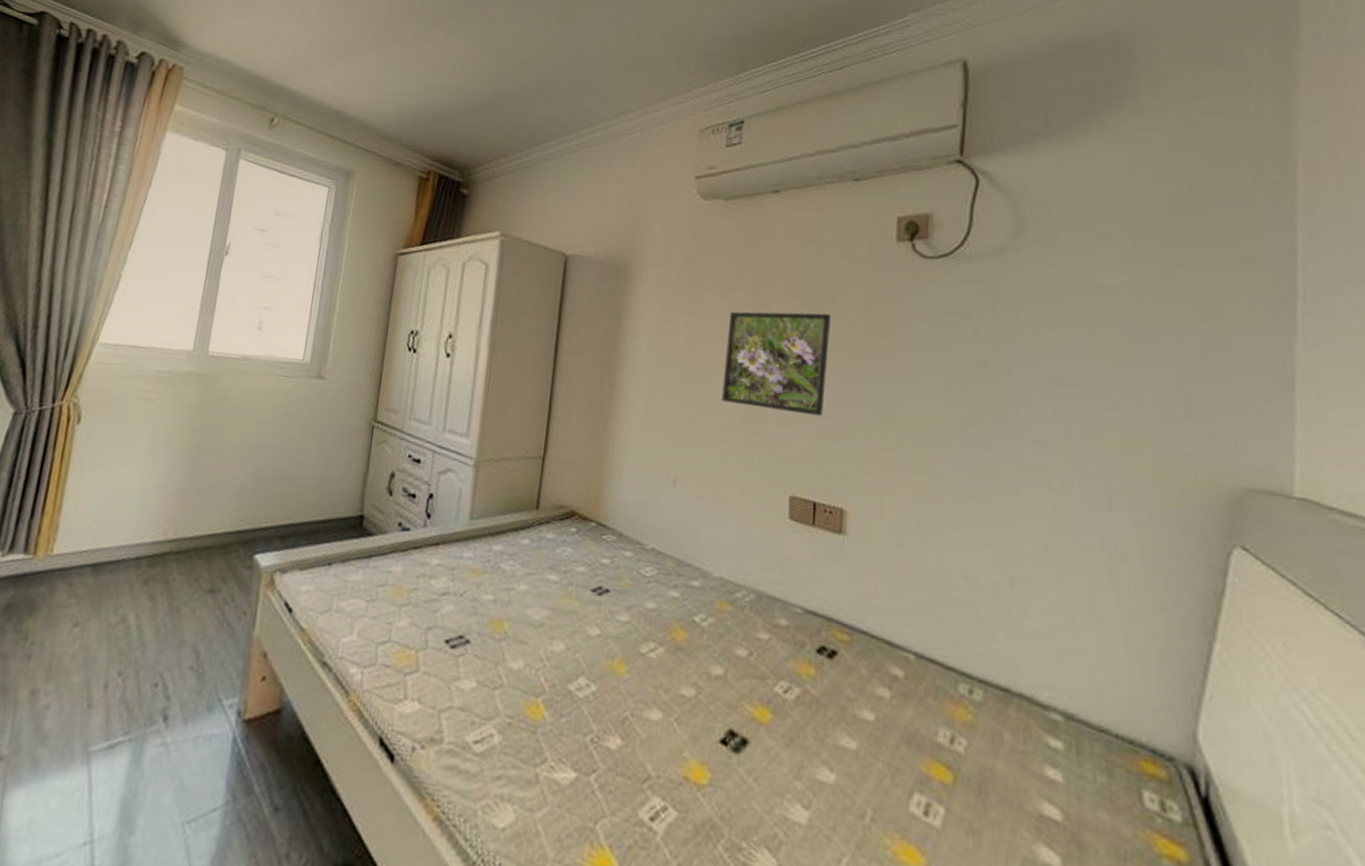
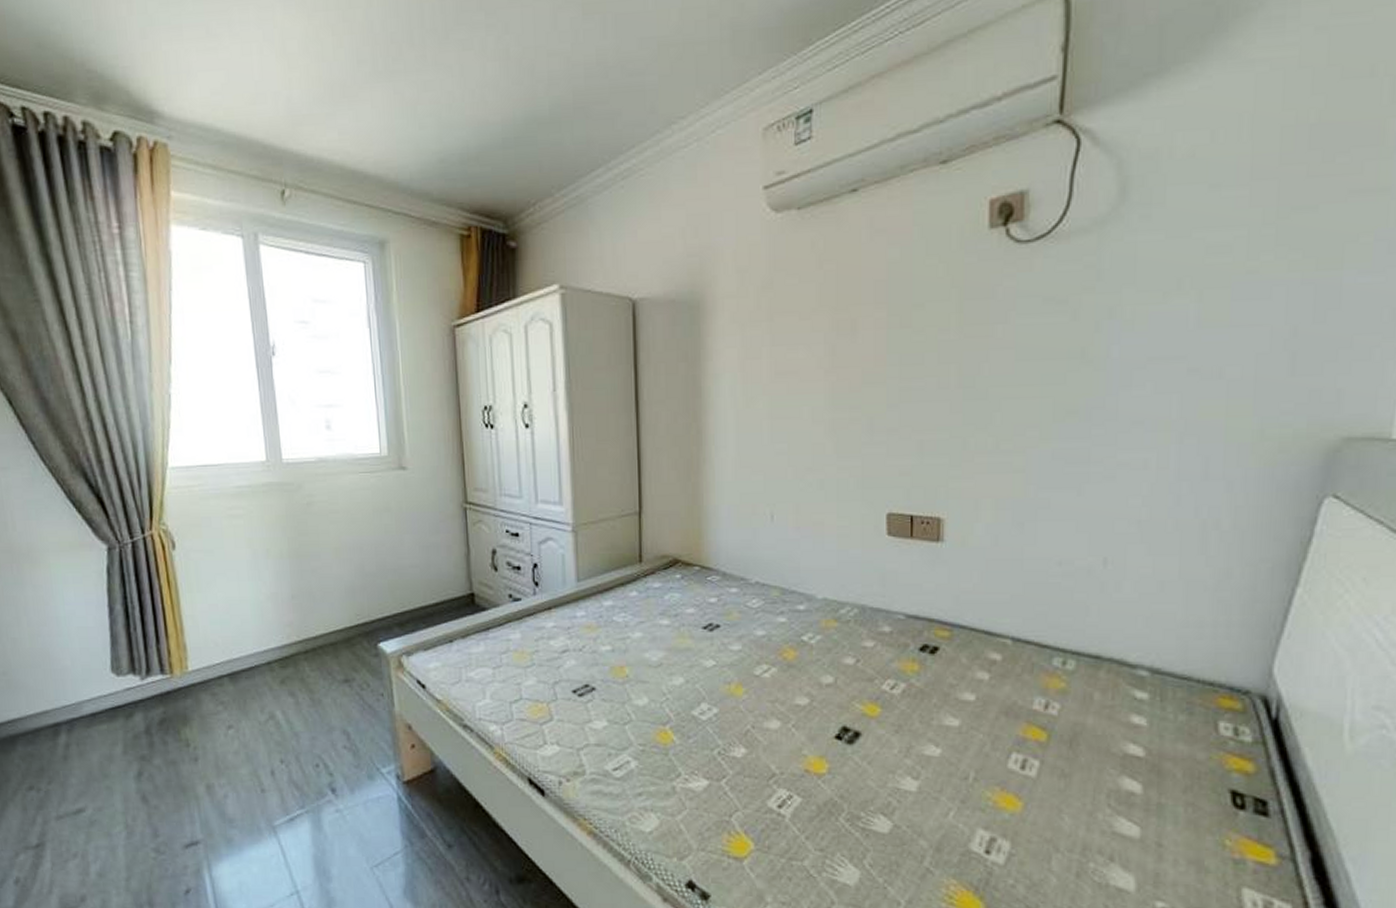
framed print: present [721,311,831,417] -> none [812,322,920,431]

